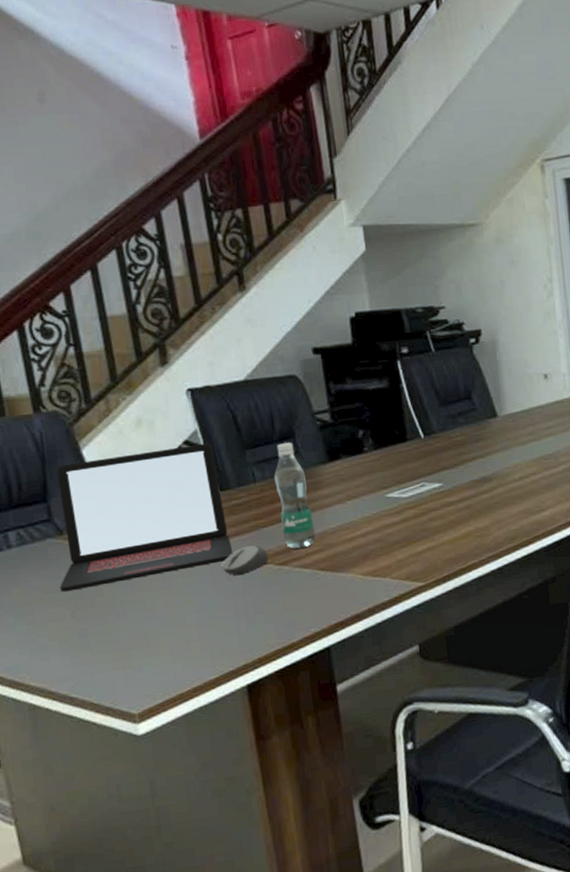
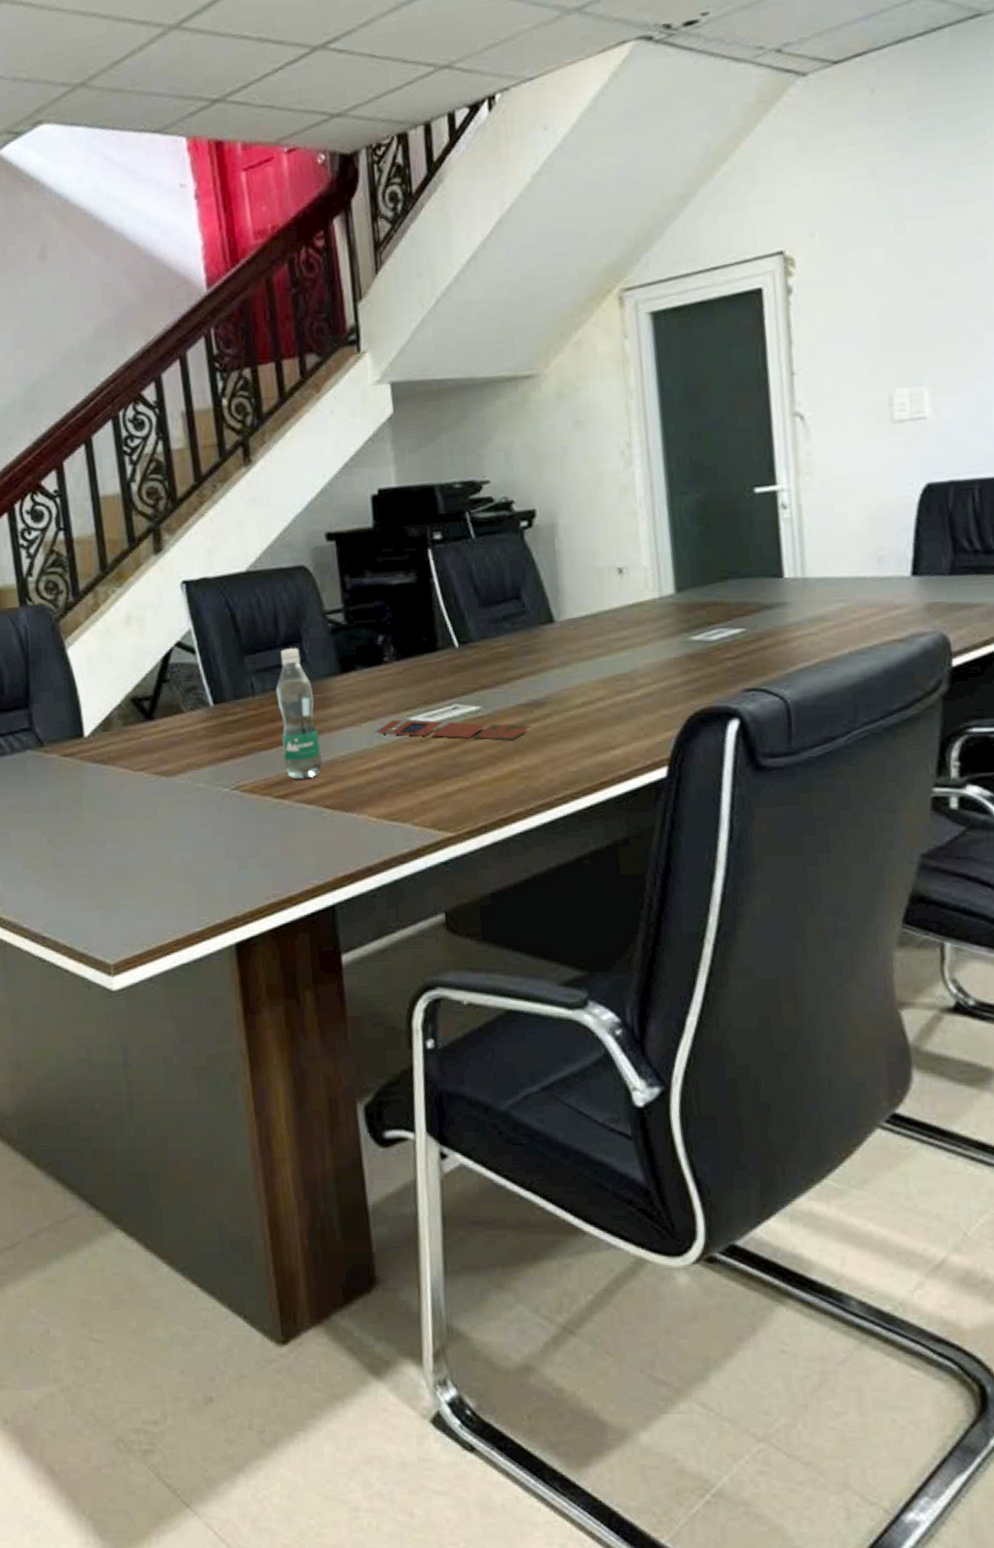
laptop: present [56,443,233,592] -> none [37,646,226,813]
computer mouse: present [222,545,269,575] -> none [213,771,267,807]
papers: none [357,496,482,509] -> present [373,719,531,741]

